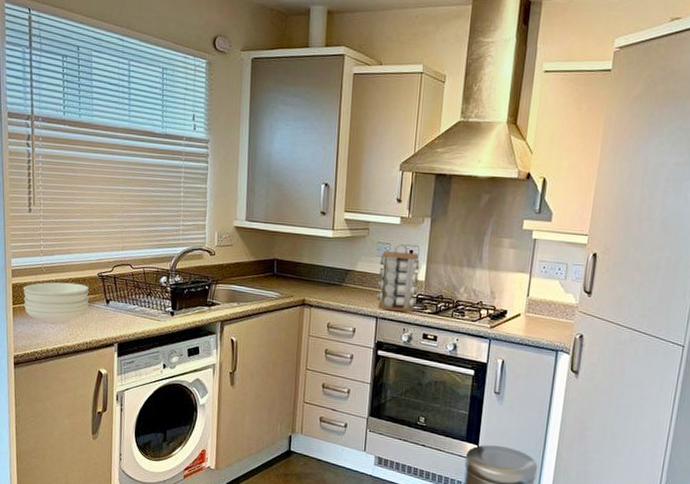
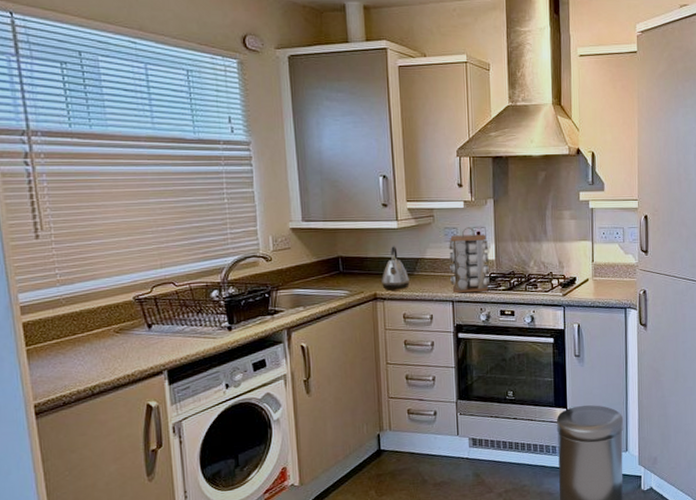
bowl: present [23,282,89,324] -> none [37,311,126,361]
kettle: none [310,254,339,299] -> present [380,245,411,291]

